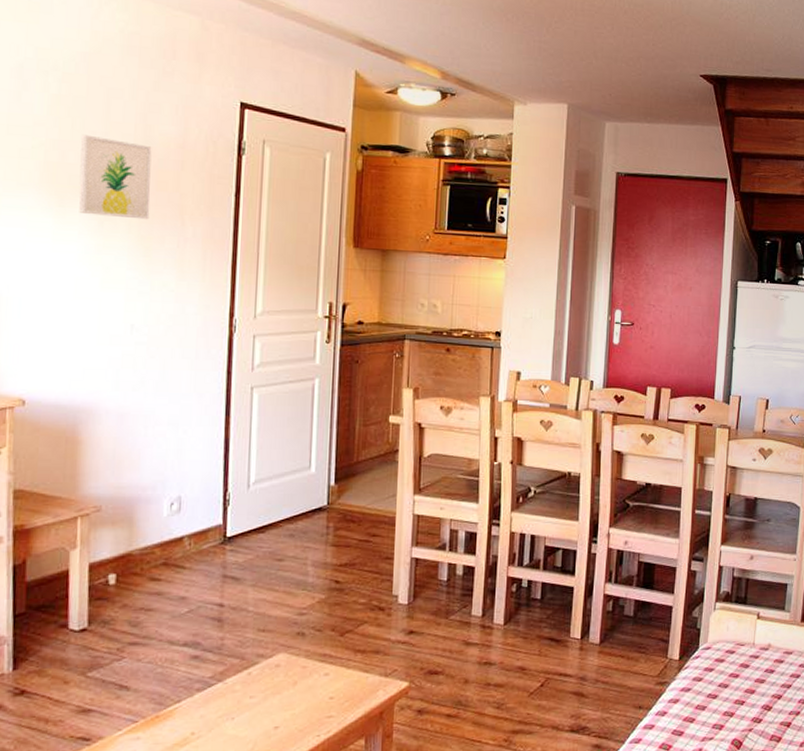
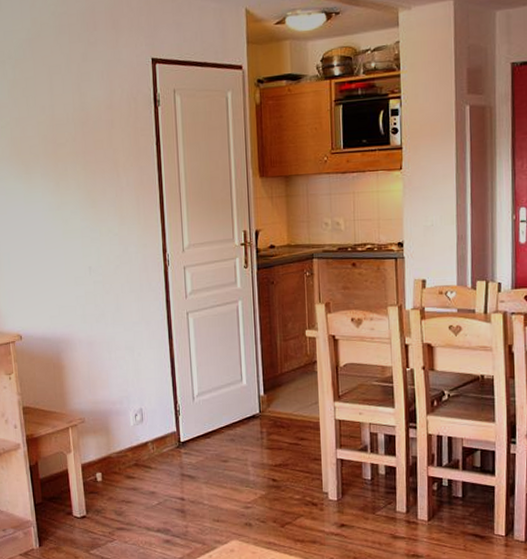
wall art: present [79,134,152,220] -> none [34,109,92,178]

